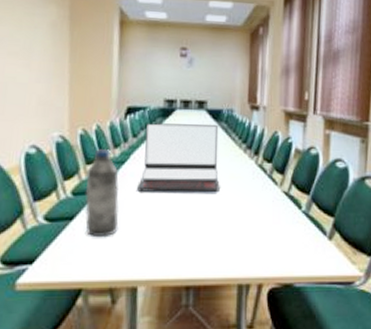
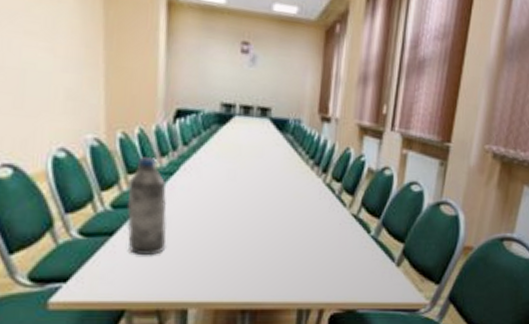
laptop: present [137,123,220,193] -> none [188,129,284,212]

